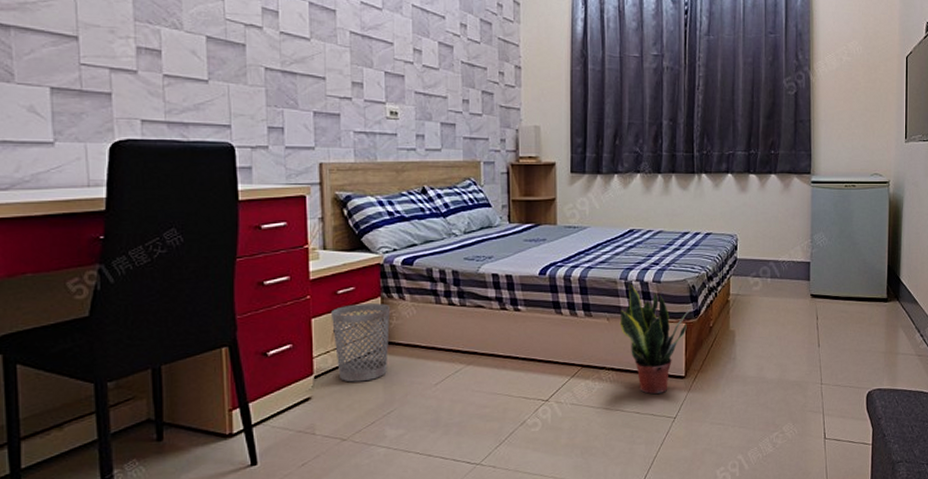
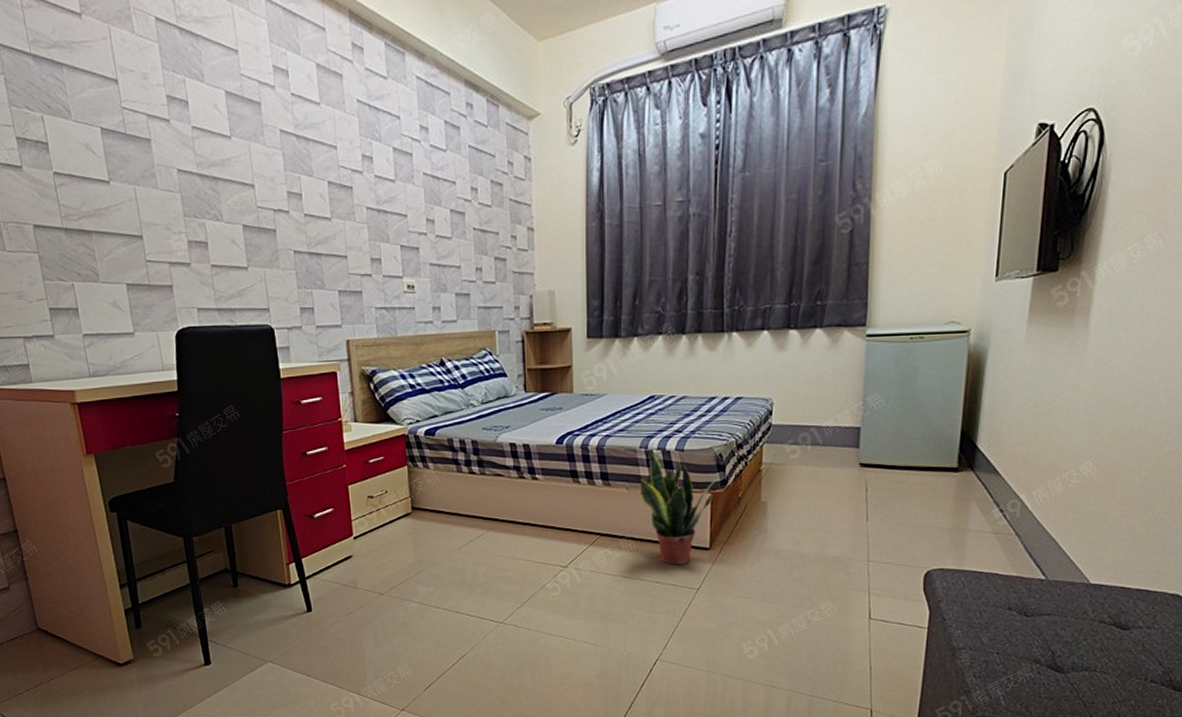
wastebasket: present [332,303,390,382] -> none [365,472,417,544]

